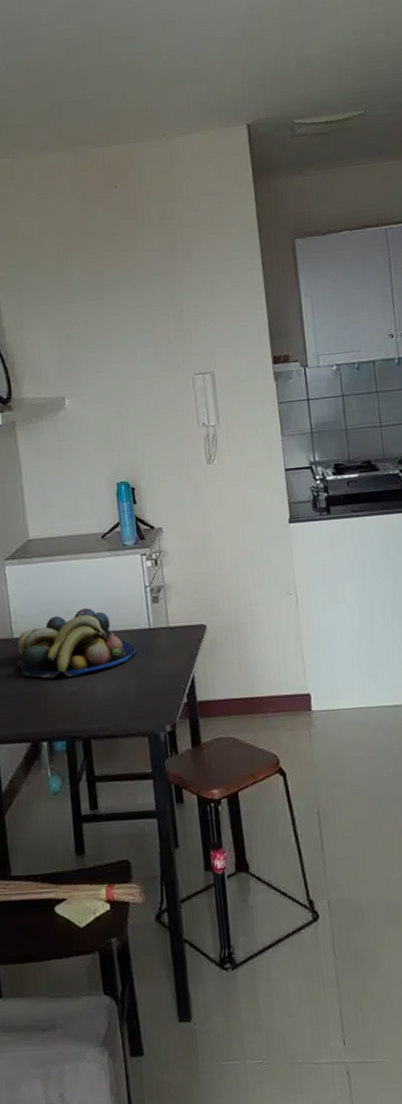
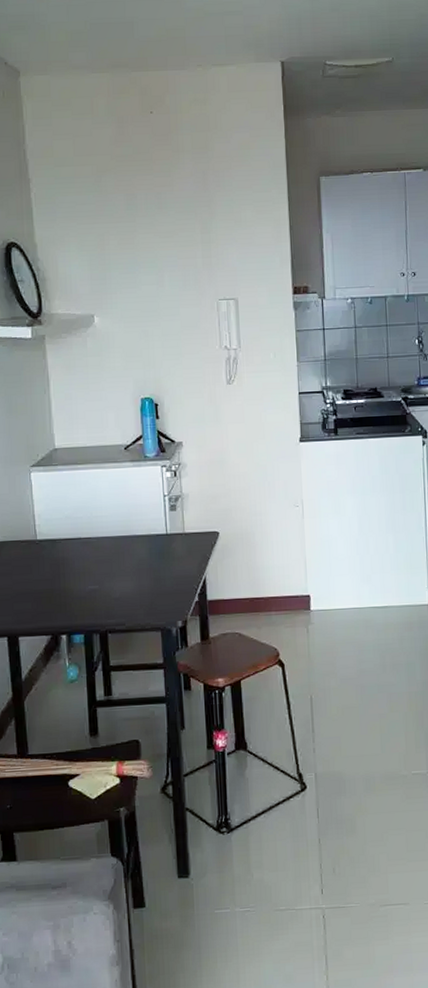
fruit bowl: present [17,608,137,678] -> none [39,514,153,577]

